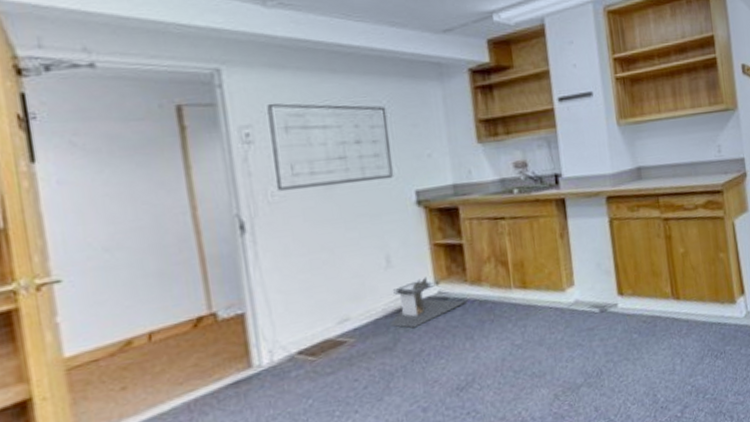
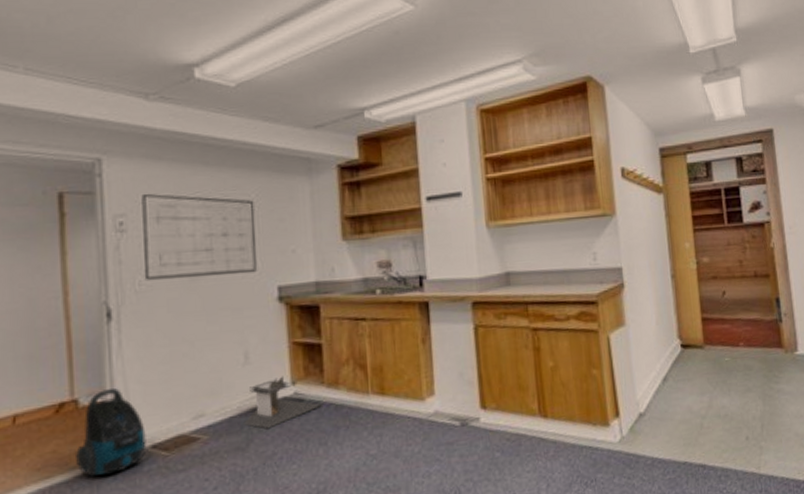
vacuum cleaner: none [219,299,292,387] -> present [76,388,147,478]

